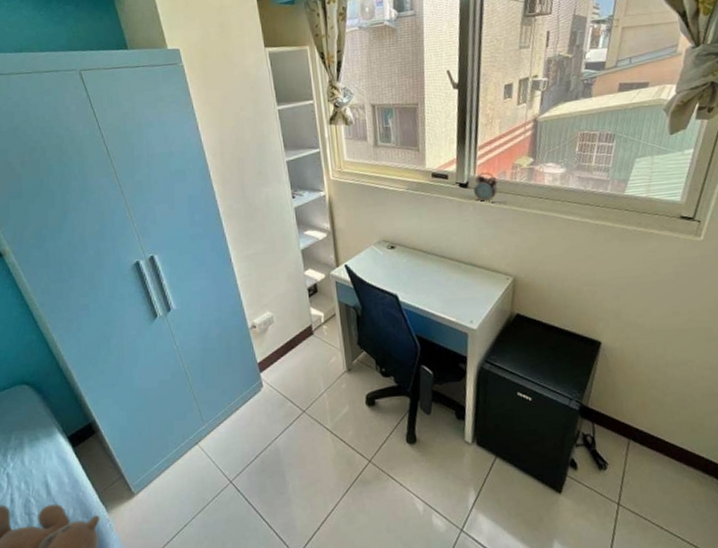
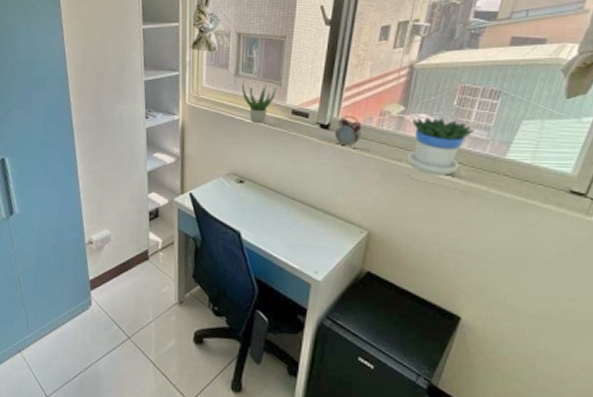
potted plant: none [381,149,415,191] -> present [241,79,276,124]
flowerpot: none [540,165,595,218] -> present [407,117,474,176]

